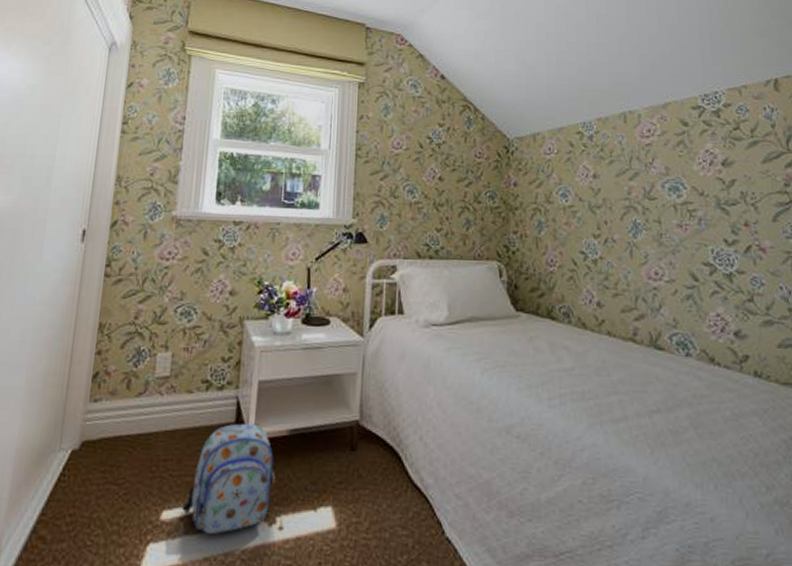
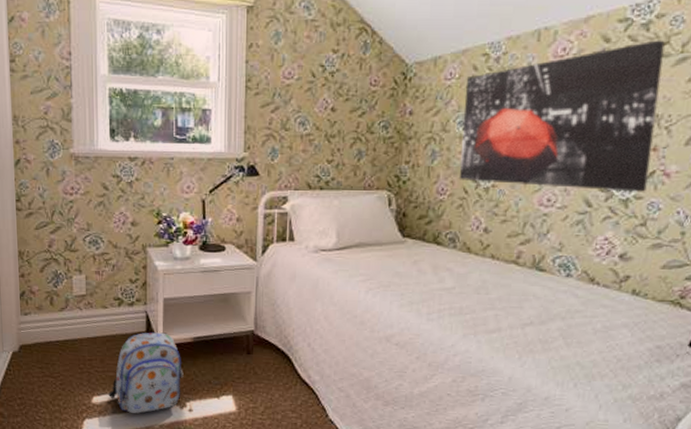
wall art: none [564,125,747,267] -> present [458,40,665,192]

